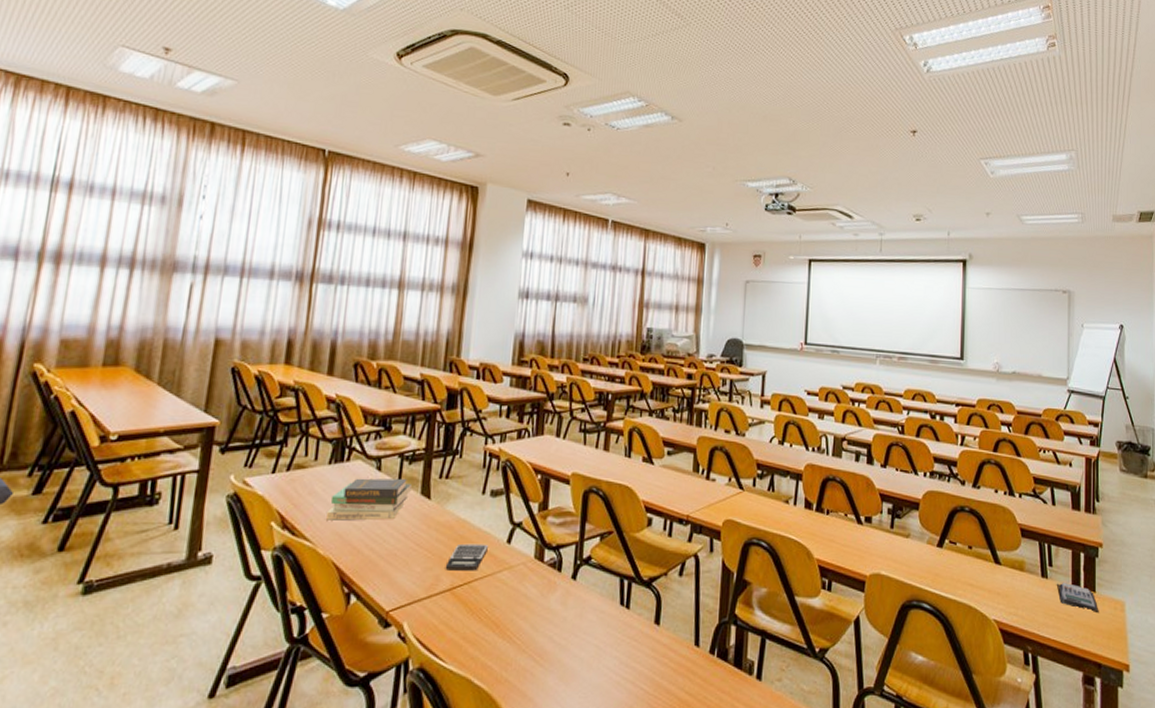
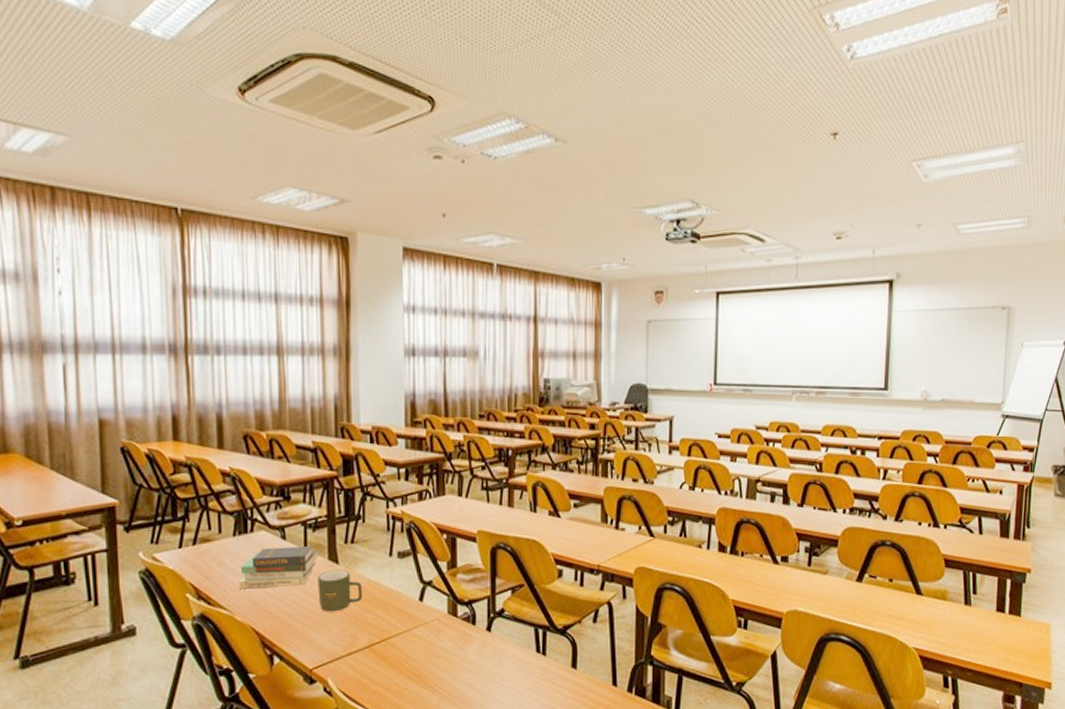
mug: none [405,506,452,552] -> present [317,570,363,614]
calculator: present [445,543,488,571] -> none [361,603,401,630]
calculator: present [1056,582,1099,614] -> none [979,608,1024,637]

